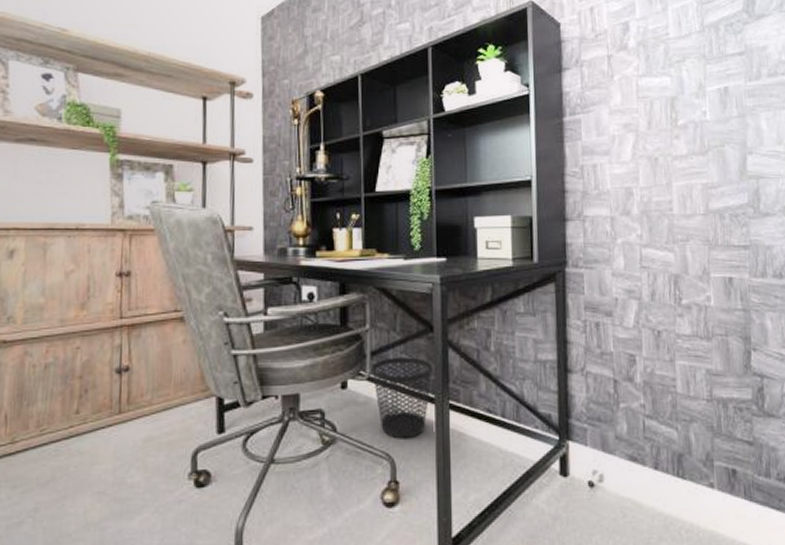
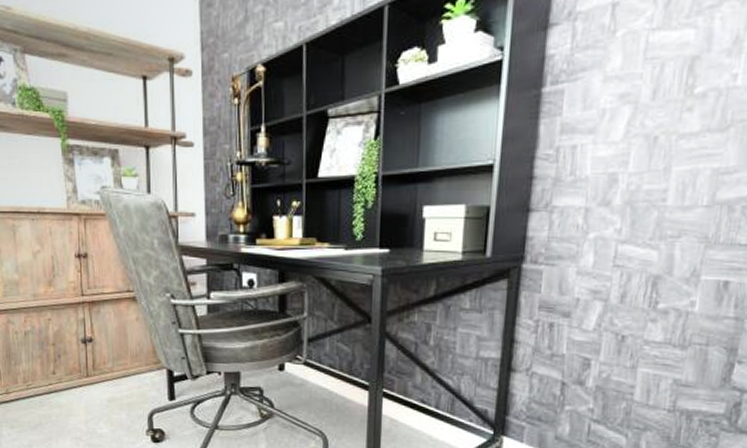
wastebasket: present [372,357,433,439] -> none [308,345,368,420]

